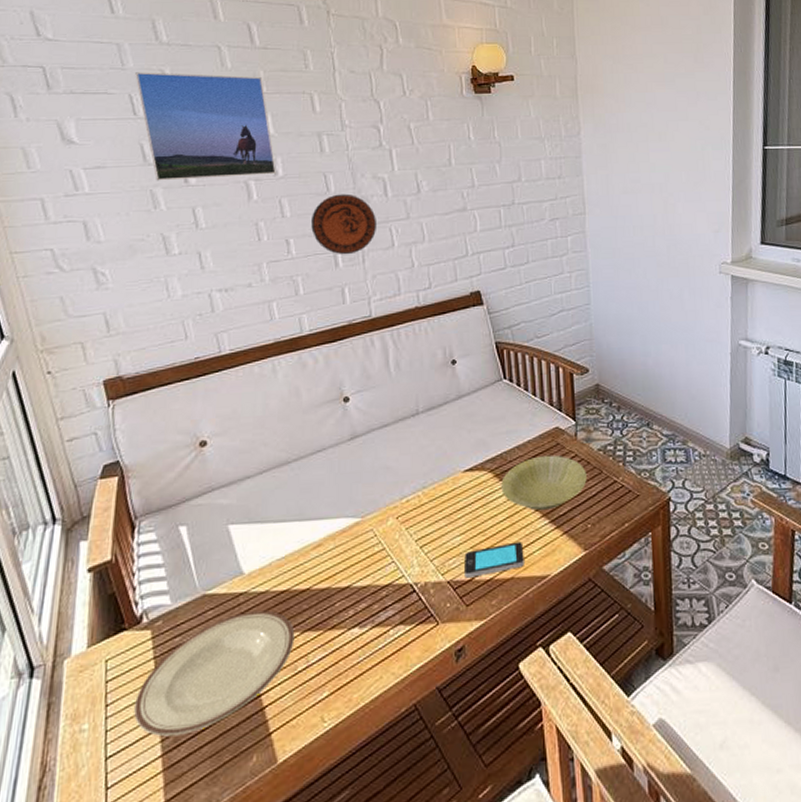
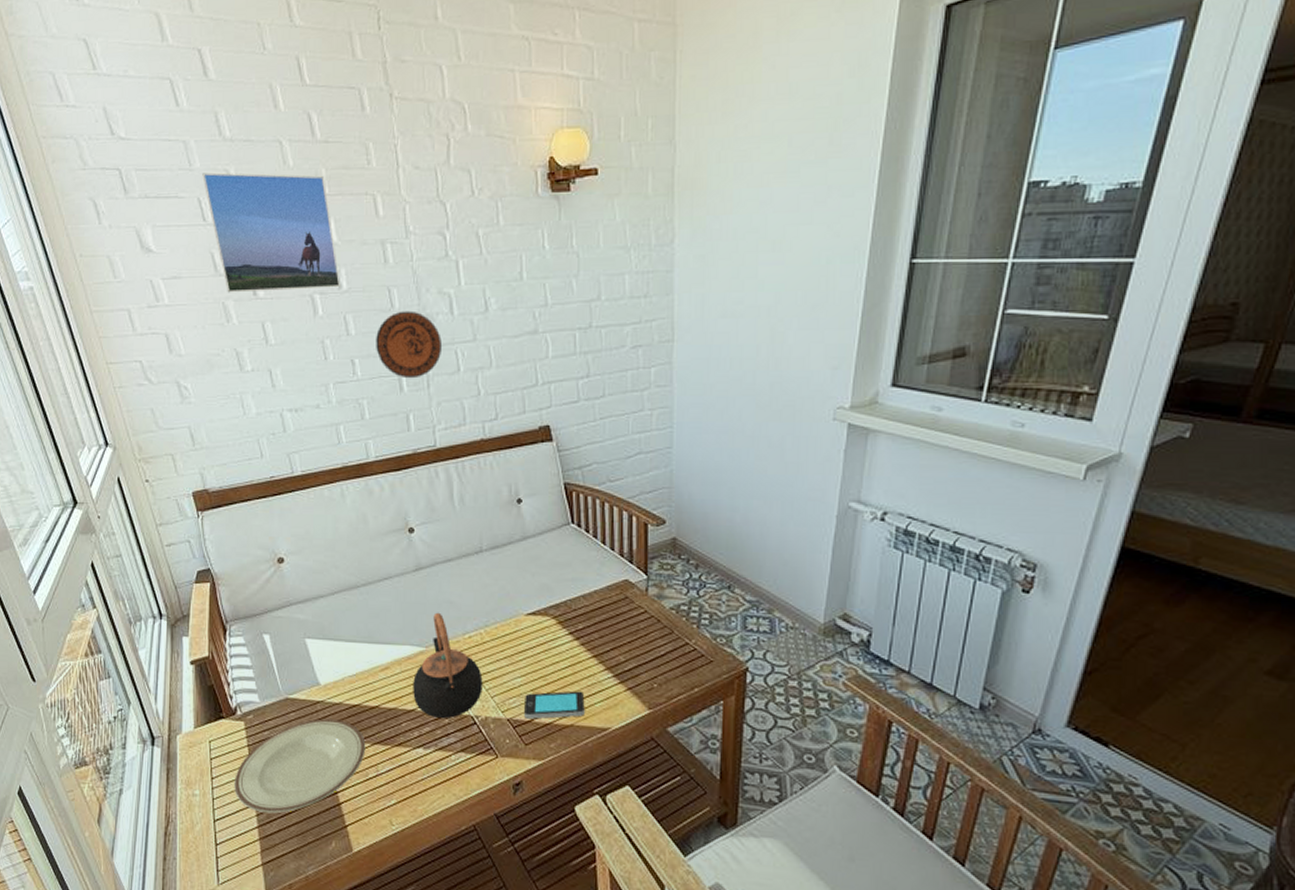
teapot: none [348,479,421,593] -> present [413,612,483,719]
bowl: present [501,455,587,510] -> none [564,607,656,663]

